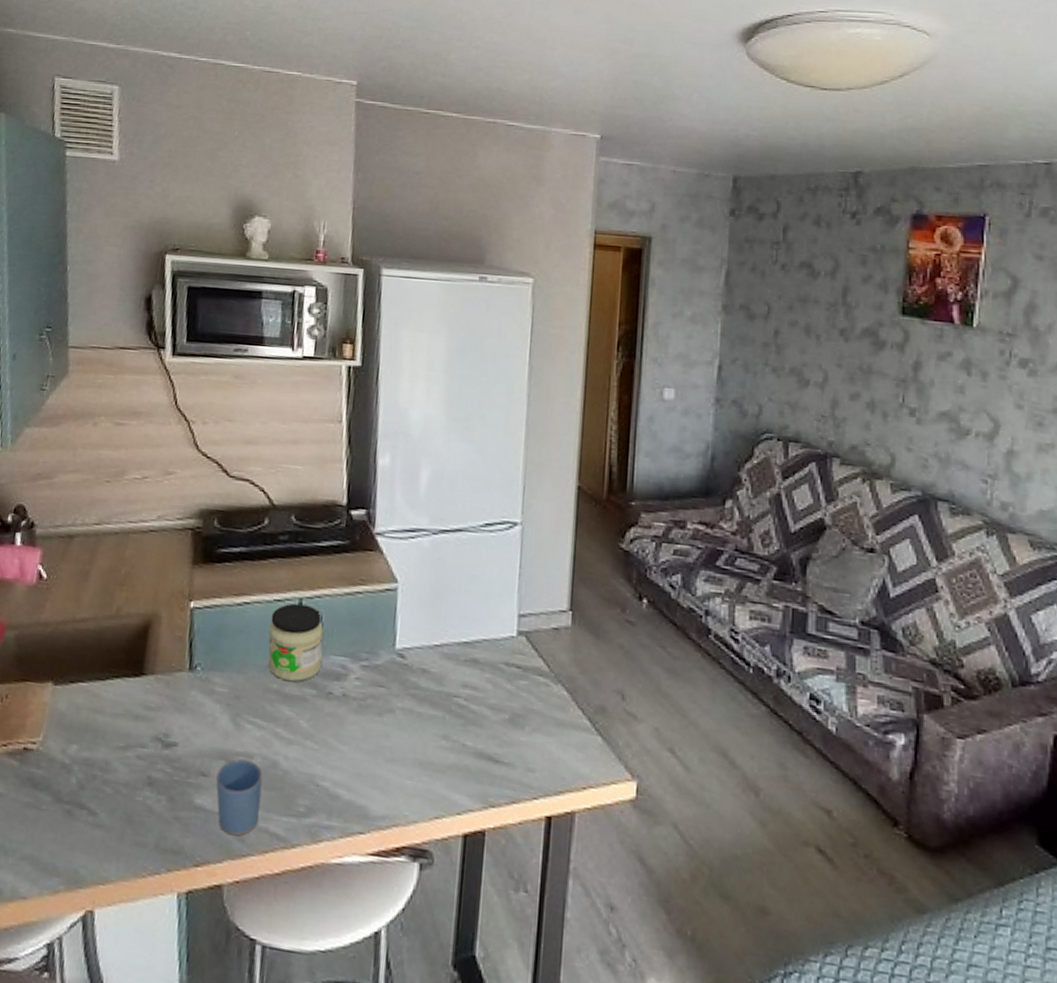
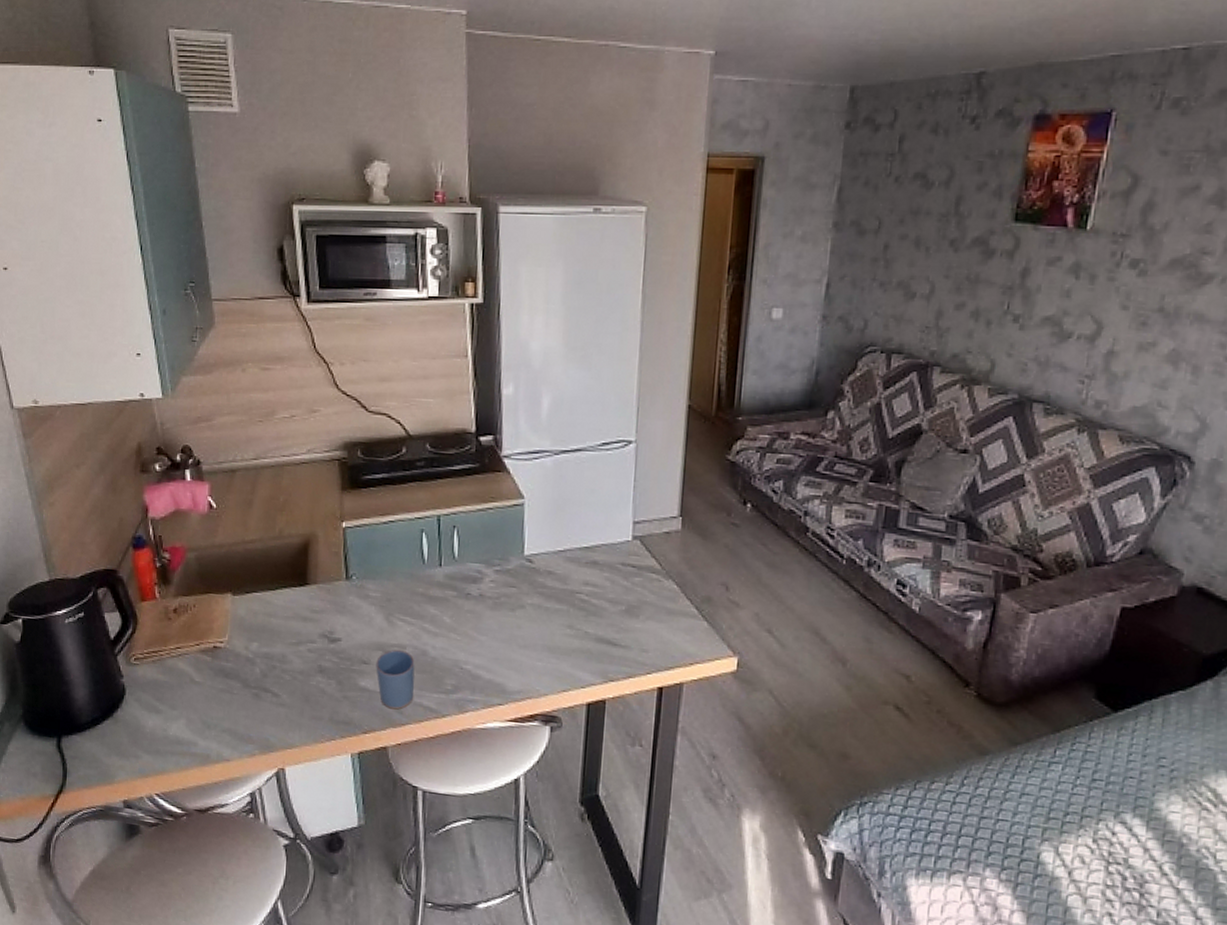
jar: present [267,603,323,682] -> none [412,520,461,586]

